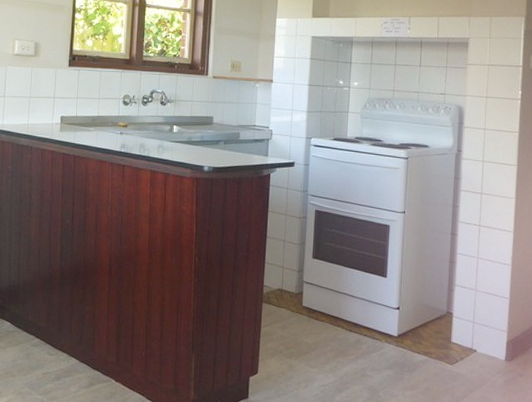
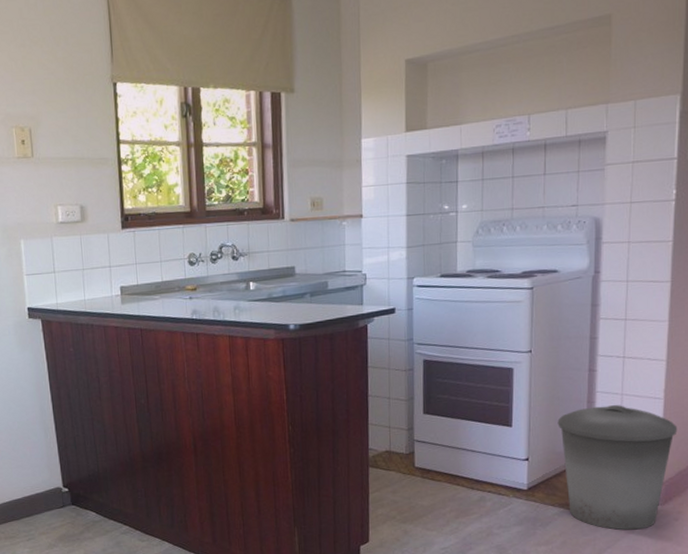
trash can: none [424,266,522,382] -> present [557,405,678,530]

